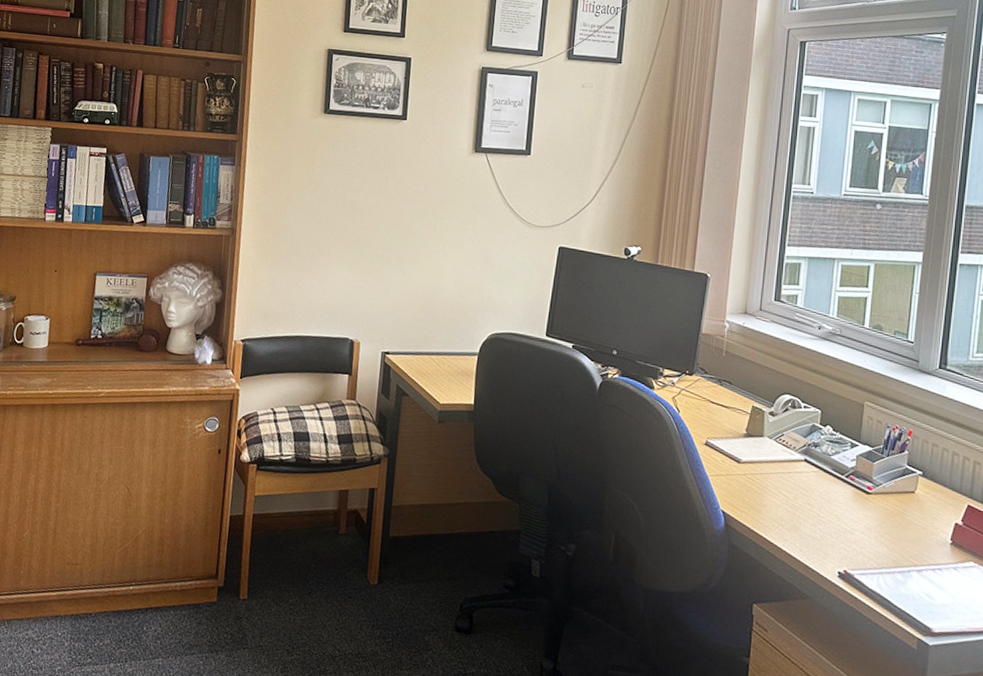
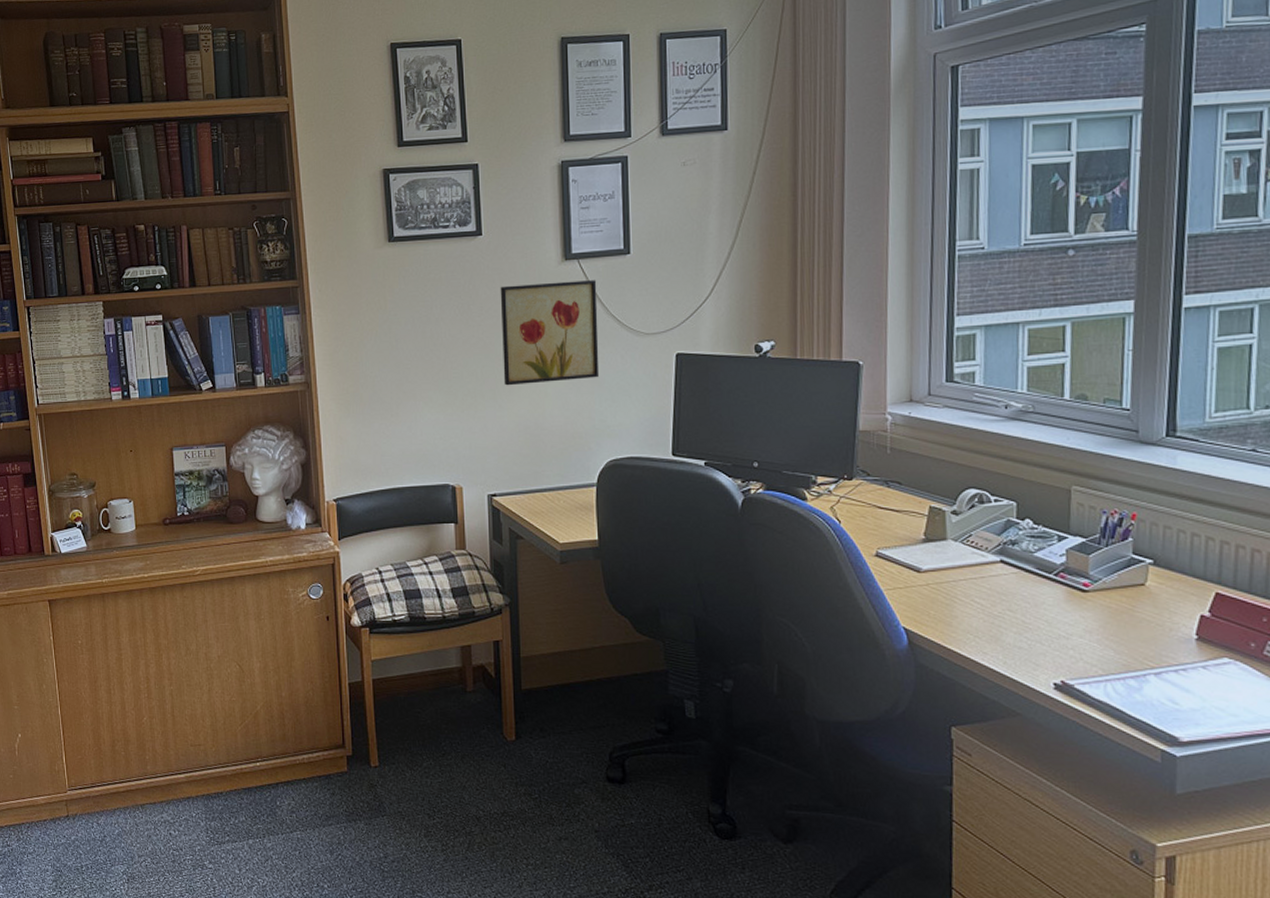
wall art: none [409,167,500,259] -> present [500,280,600,386]

